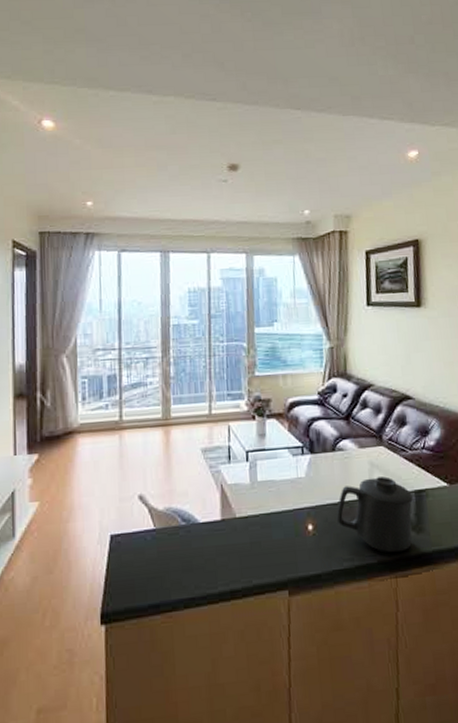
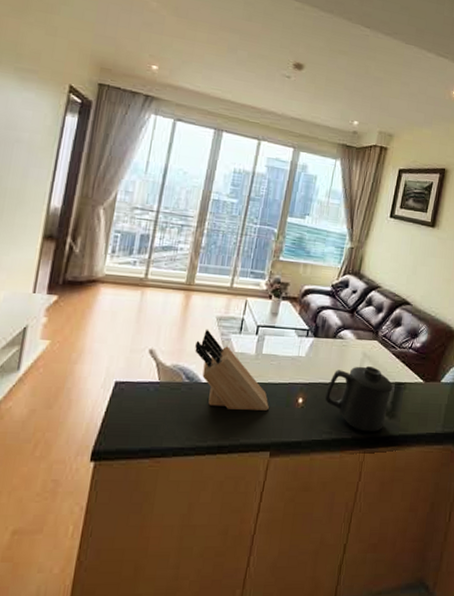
knife block: none [185,463,277,548] -> present [195,329,269,411]

